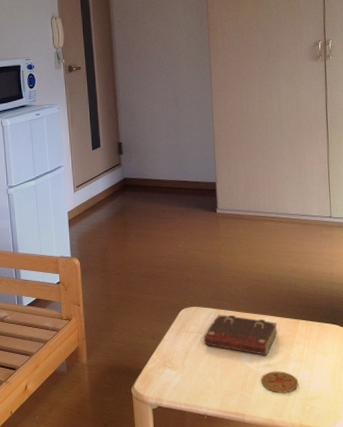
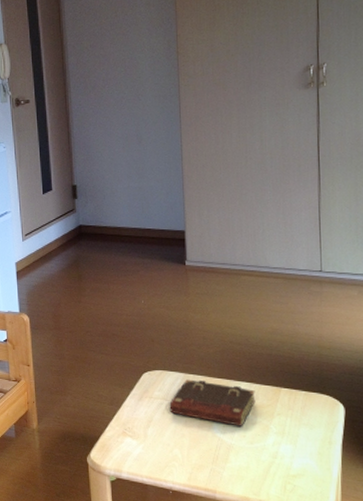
coaster: present [261,371,299,394] -> none [235,444,279,470]

